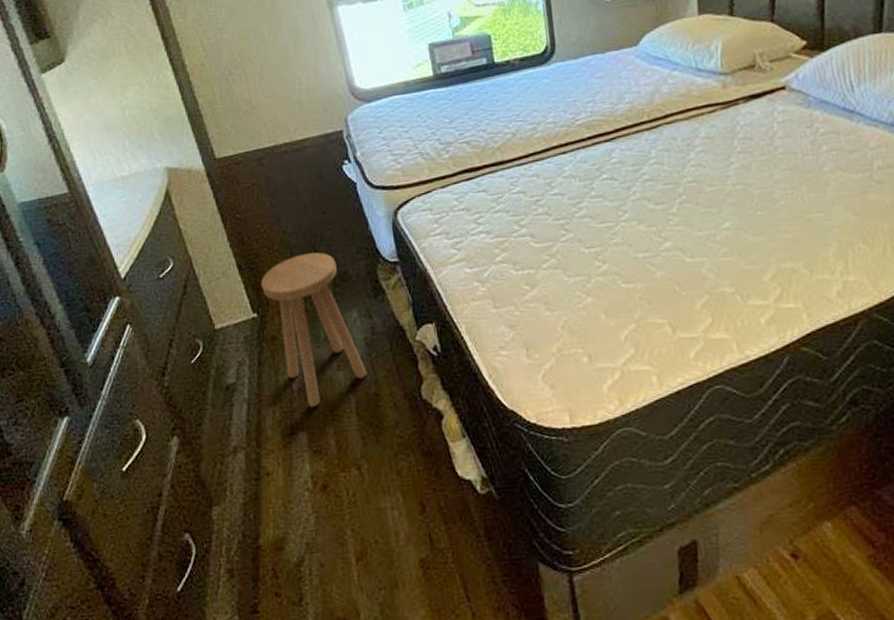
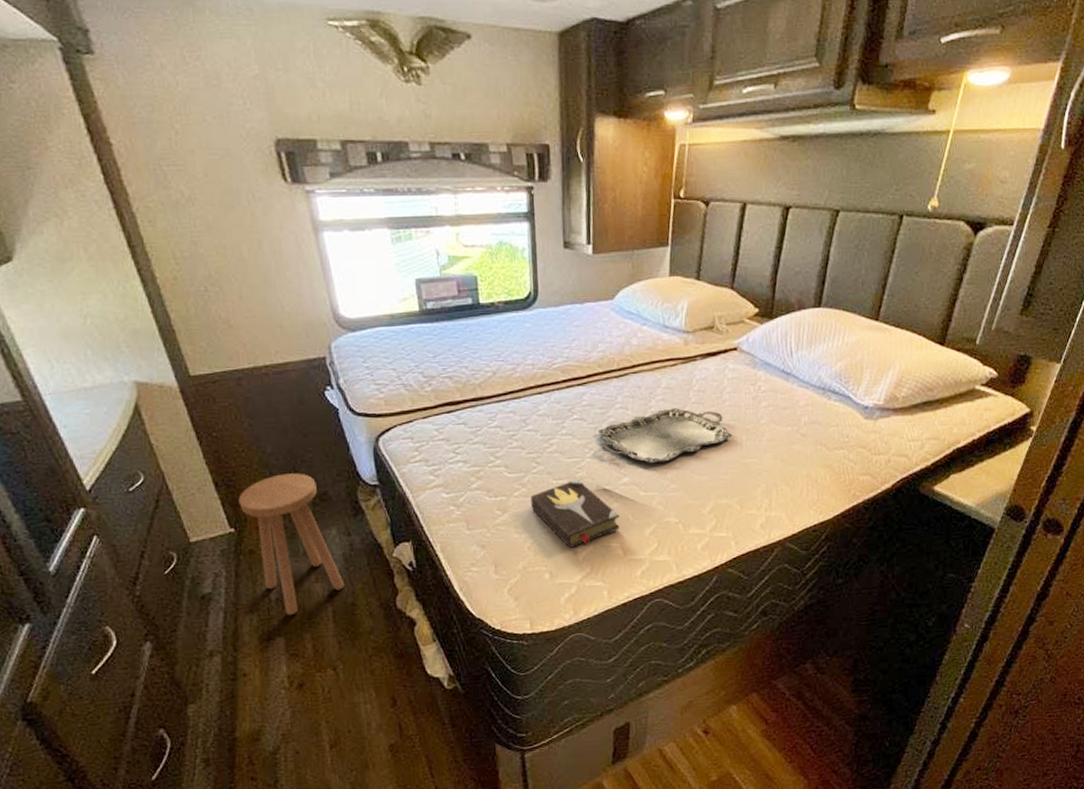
hardback book: none [560,246,665,327] -> present [530,479,620,549]
serving tray: none [631,159,790,225] -> present [598,408,732,464]

